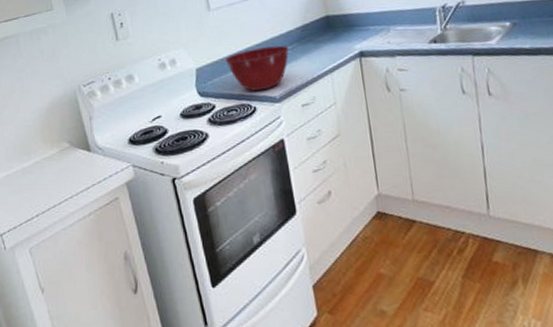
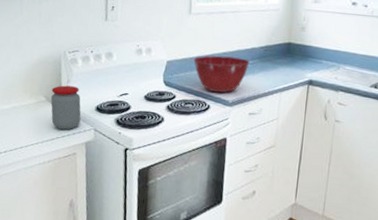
jar: none [74,122,115,175] -> present [50,85,81,130]

